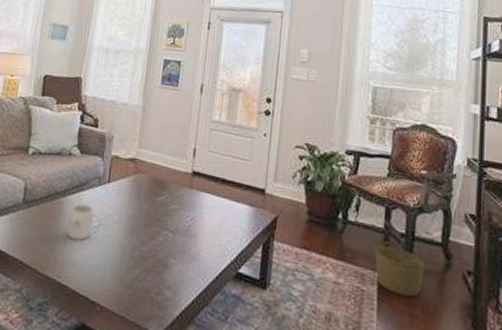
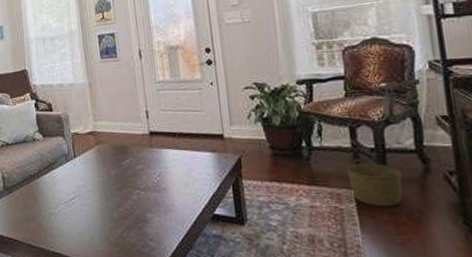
mug: present [66,203,102,241] -> none [47,181,78,213]

